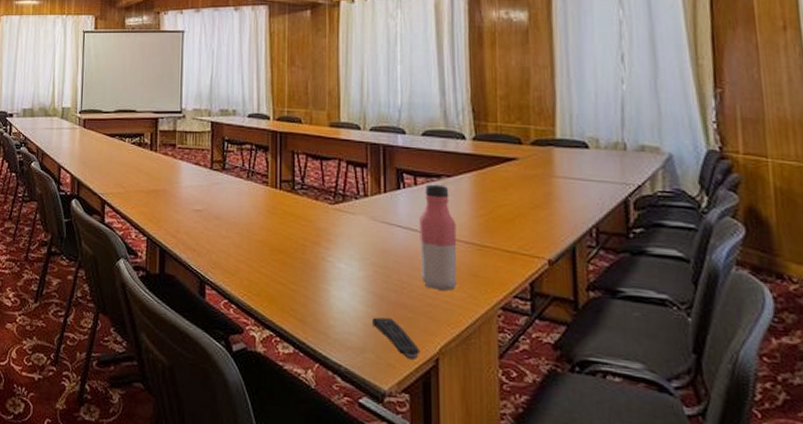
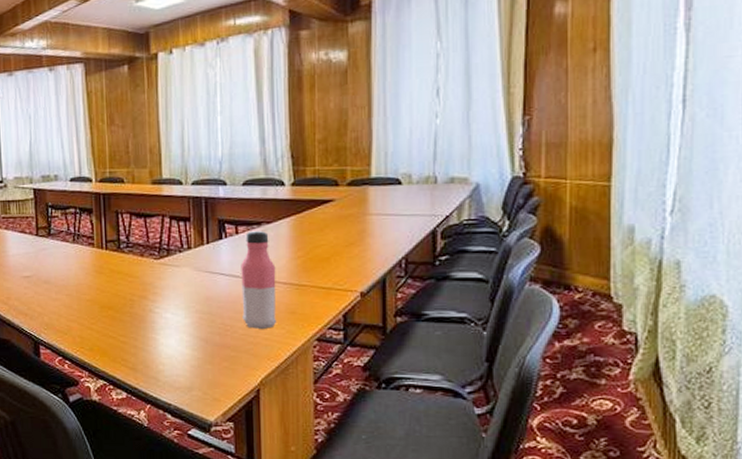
remote control: present [371,317,421,361] -> none [197,359,243,393]

